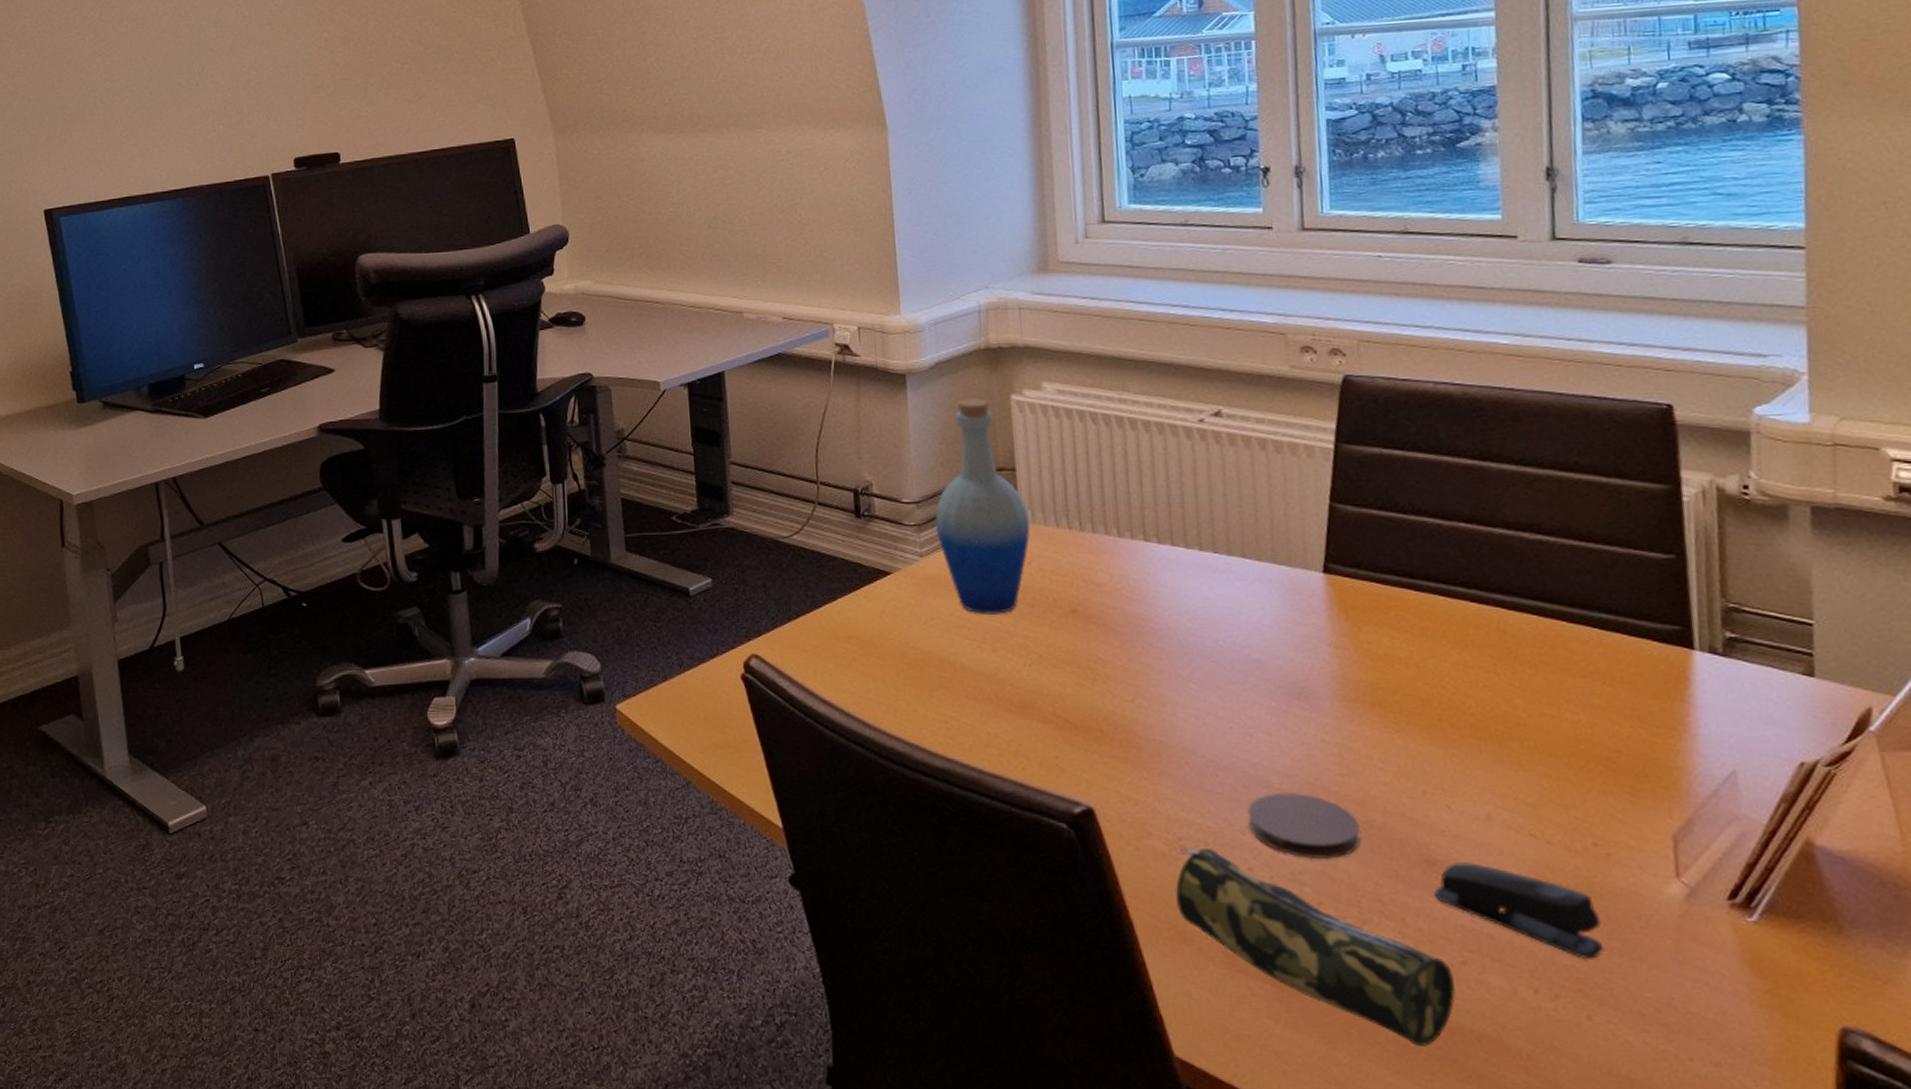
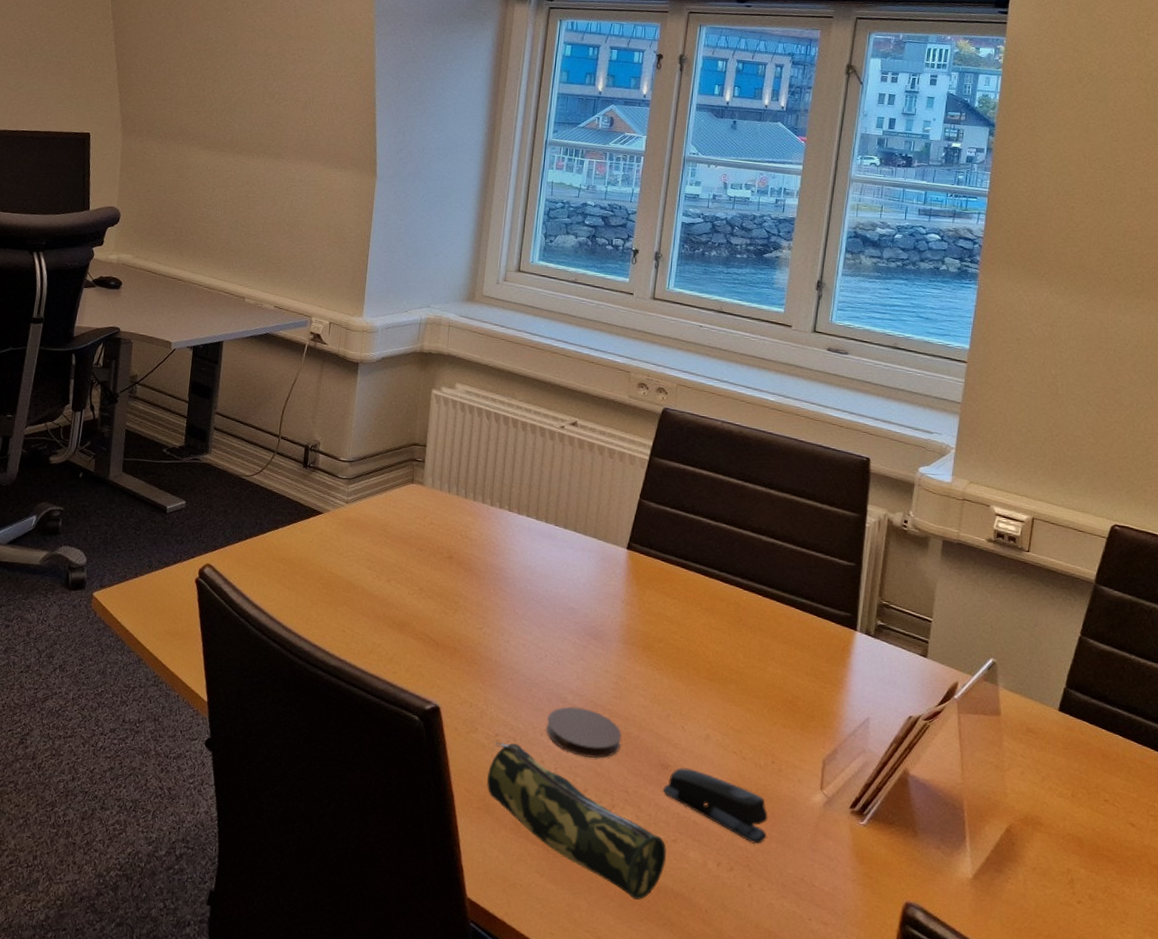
bottle: present [935,397,1031,614] -> none [360,387,431,554]

